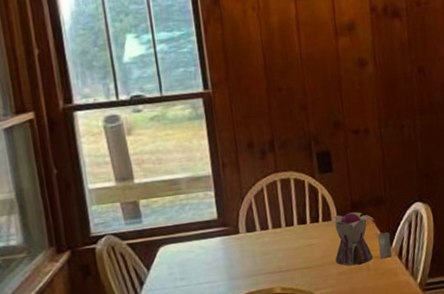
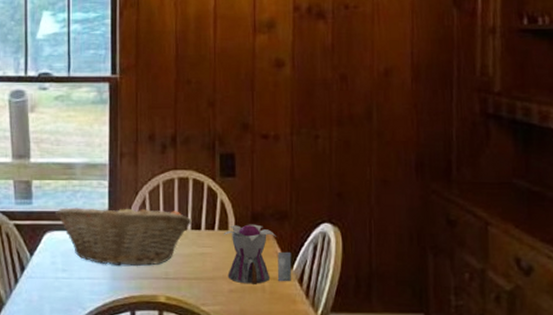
fruit basket: none [165,208,297,268] -> present [55,202,192,267]

